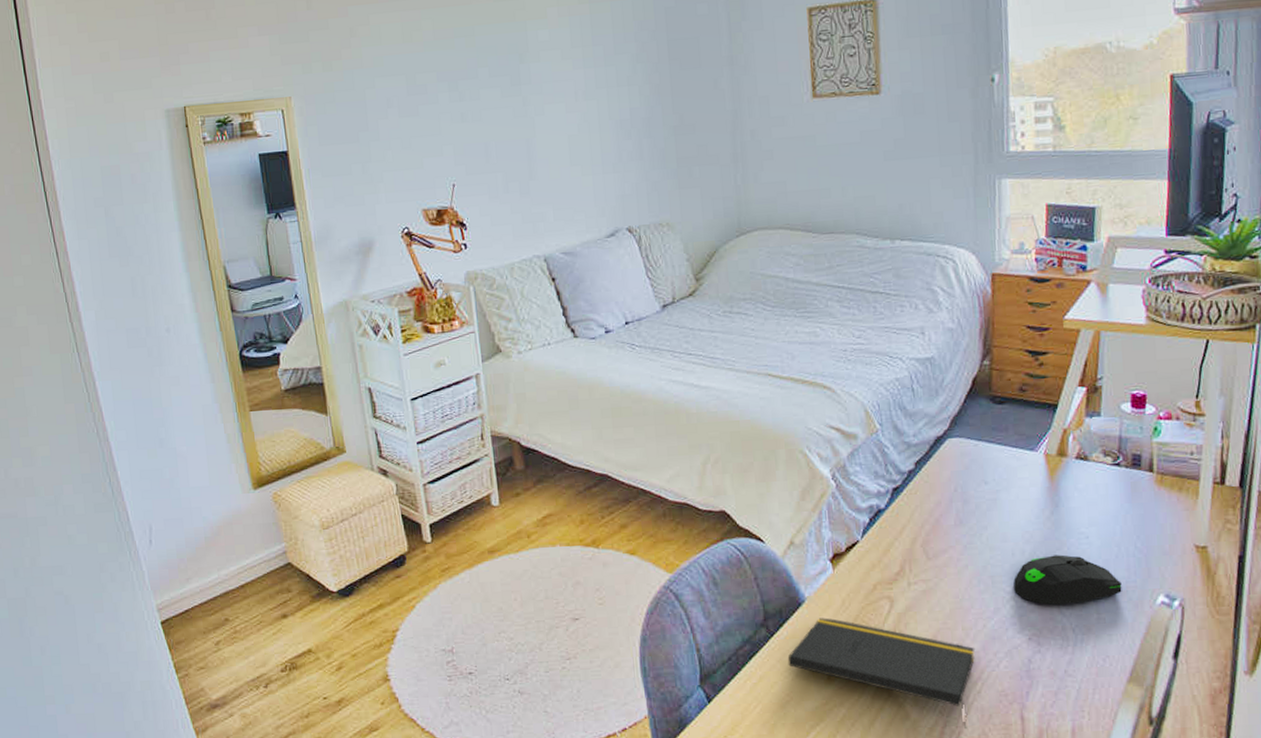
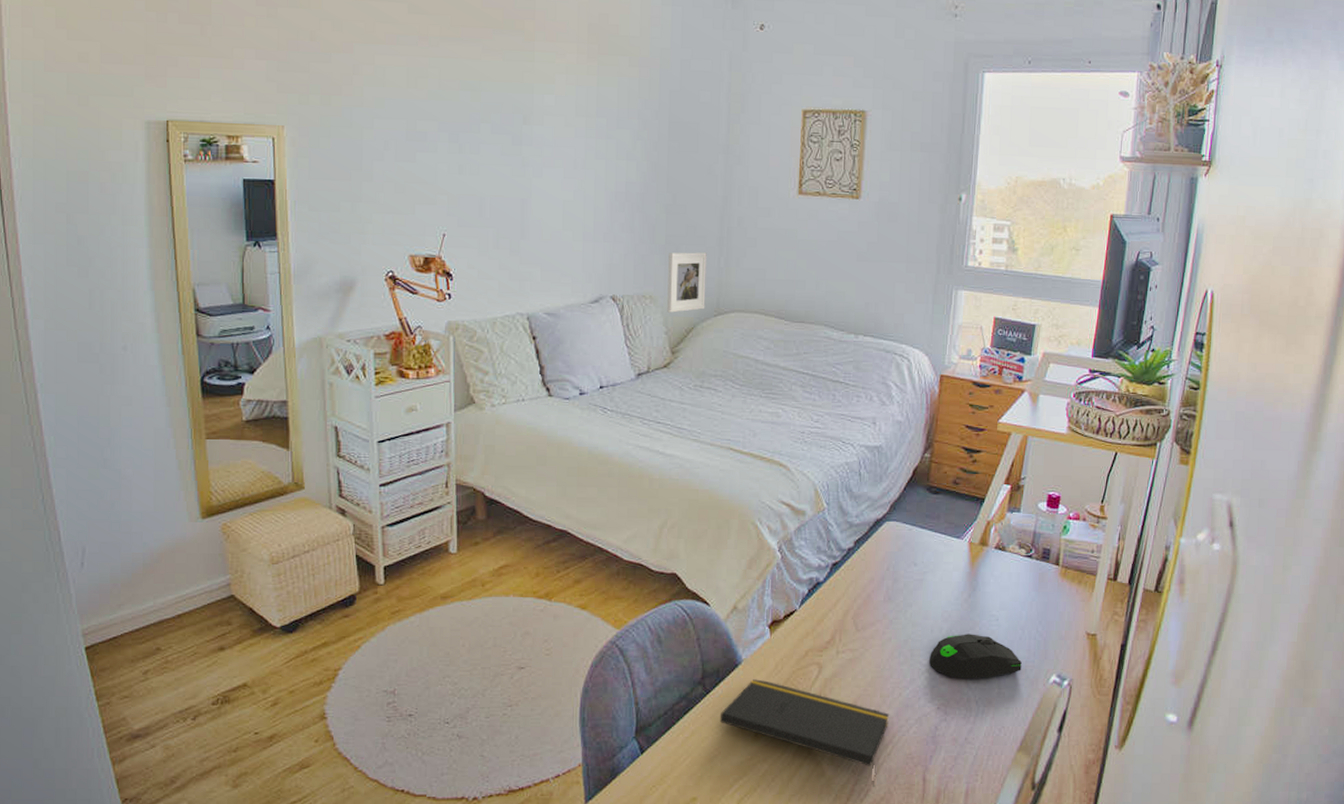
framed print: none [682,171,726,239] -> present [667,252,707,313]

